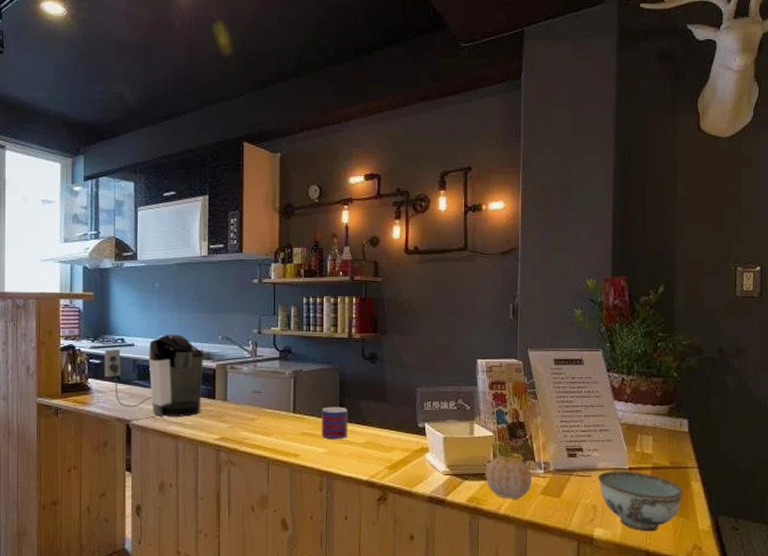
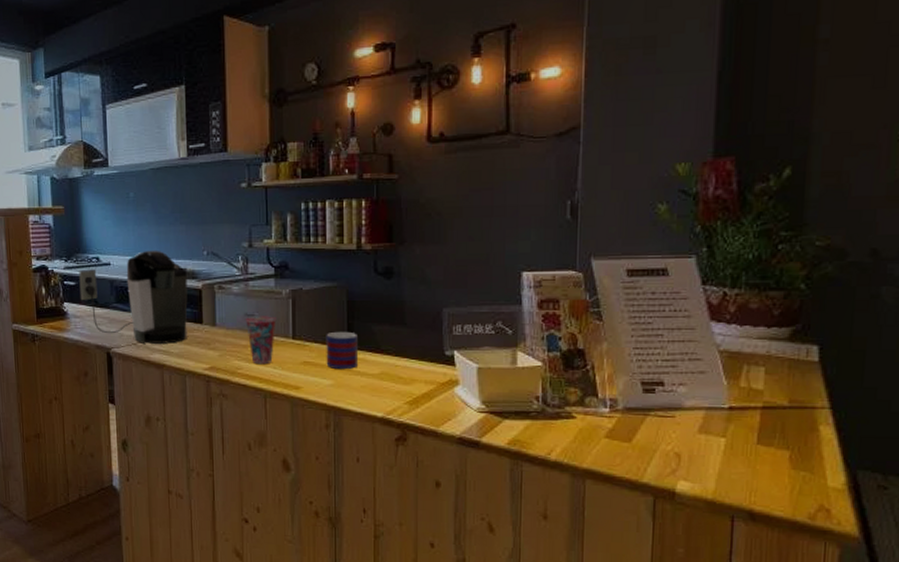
cup: none [253,393,280,435] -> present [245,316,276,365]
fruit: present [485,456,533,500] -> none [531,390,594,444]
bowl: present [598,471,684,532] -> none [684,411,808,488]

